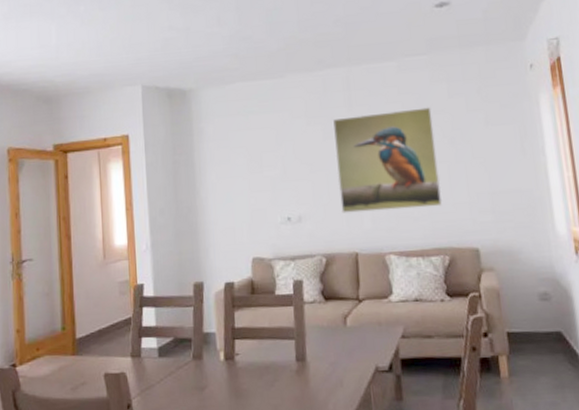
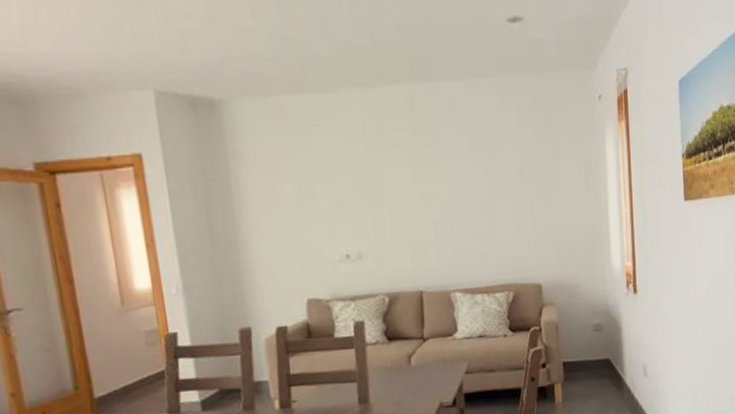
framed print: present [333,107,443,214] -> none [396,136,509,250]

